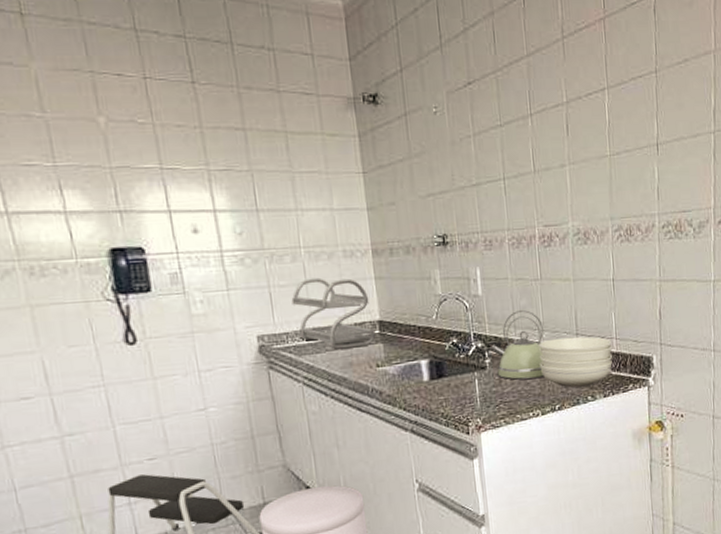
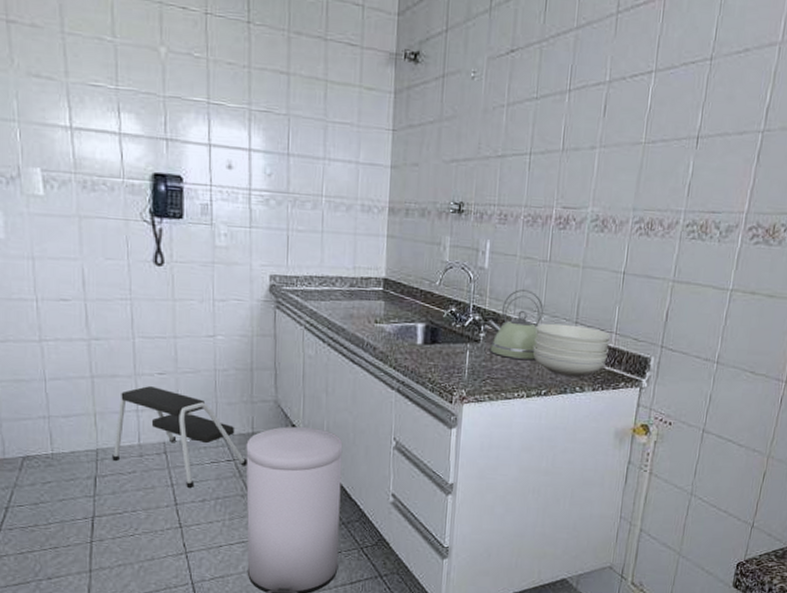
dish rack: present [291,277,376,349] -> none [306,227,380,302]

